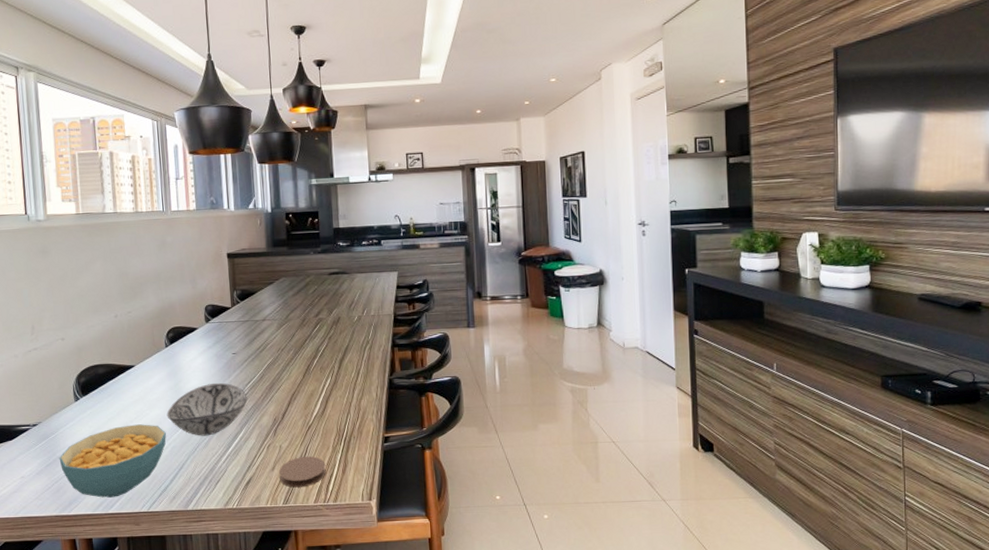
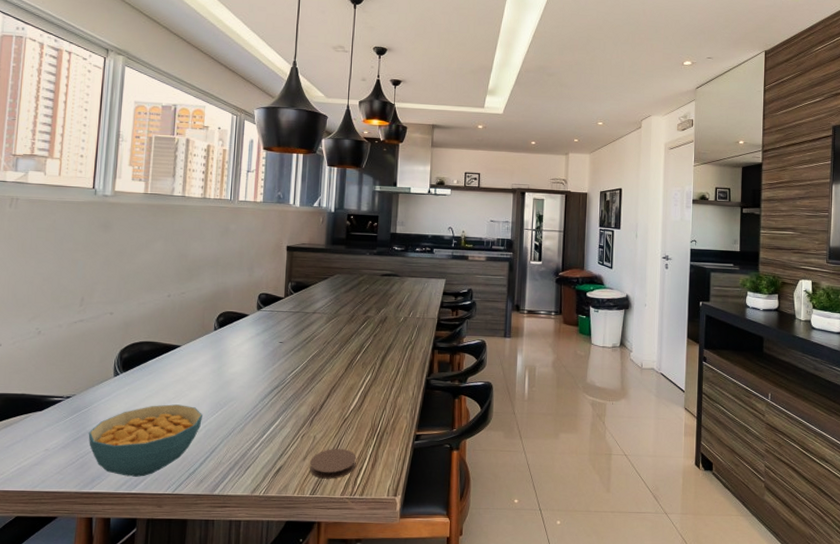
decorative bowl: present [166,382,248,436] -> none [206,369,289,421]

